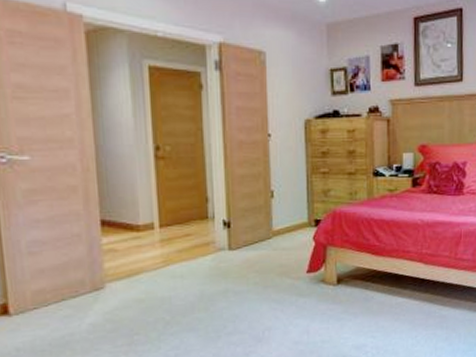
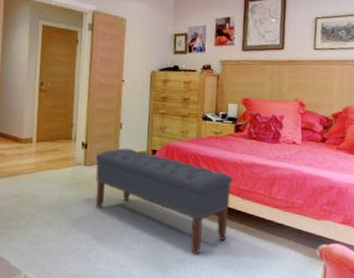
bench: none [242,221,414,338] -> present [95,148,233,256]

